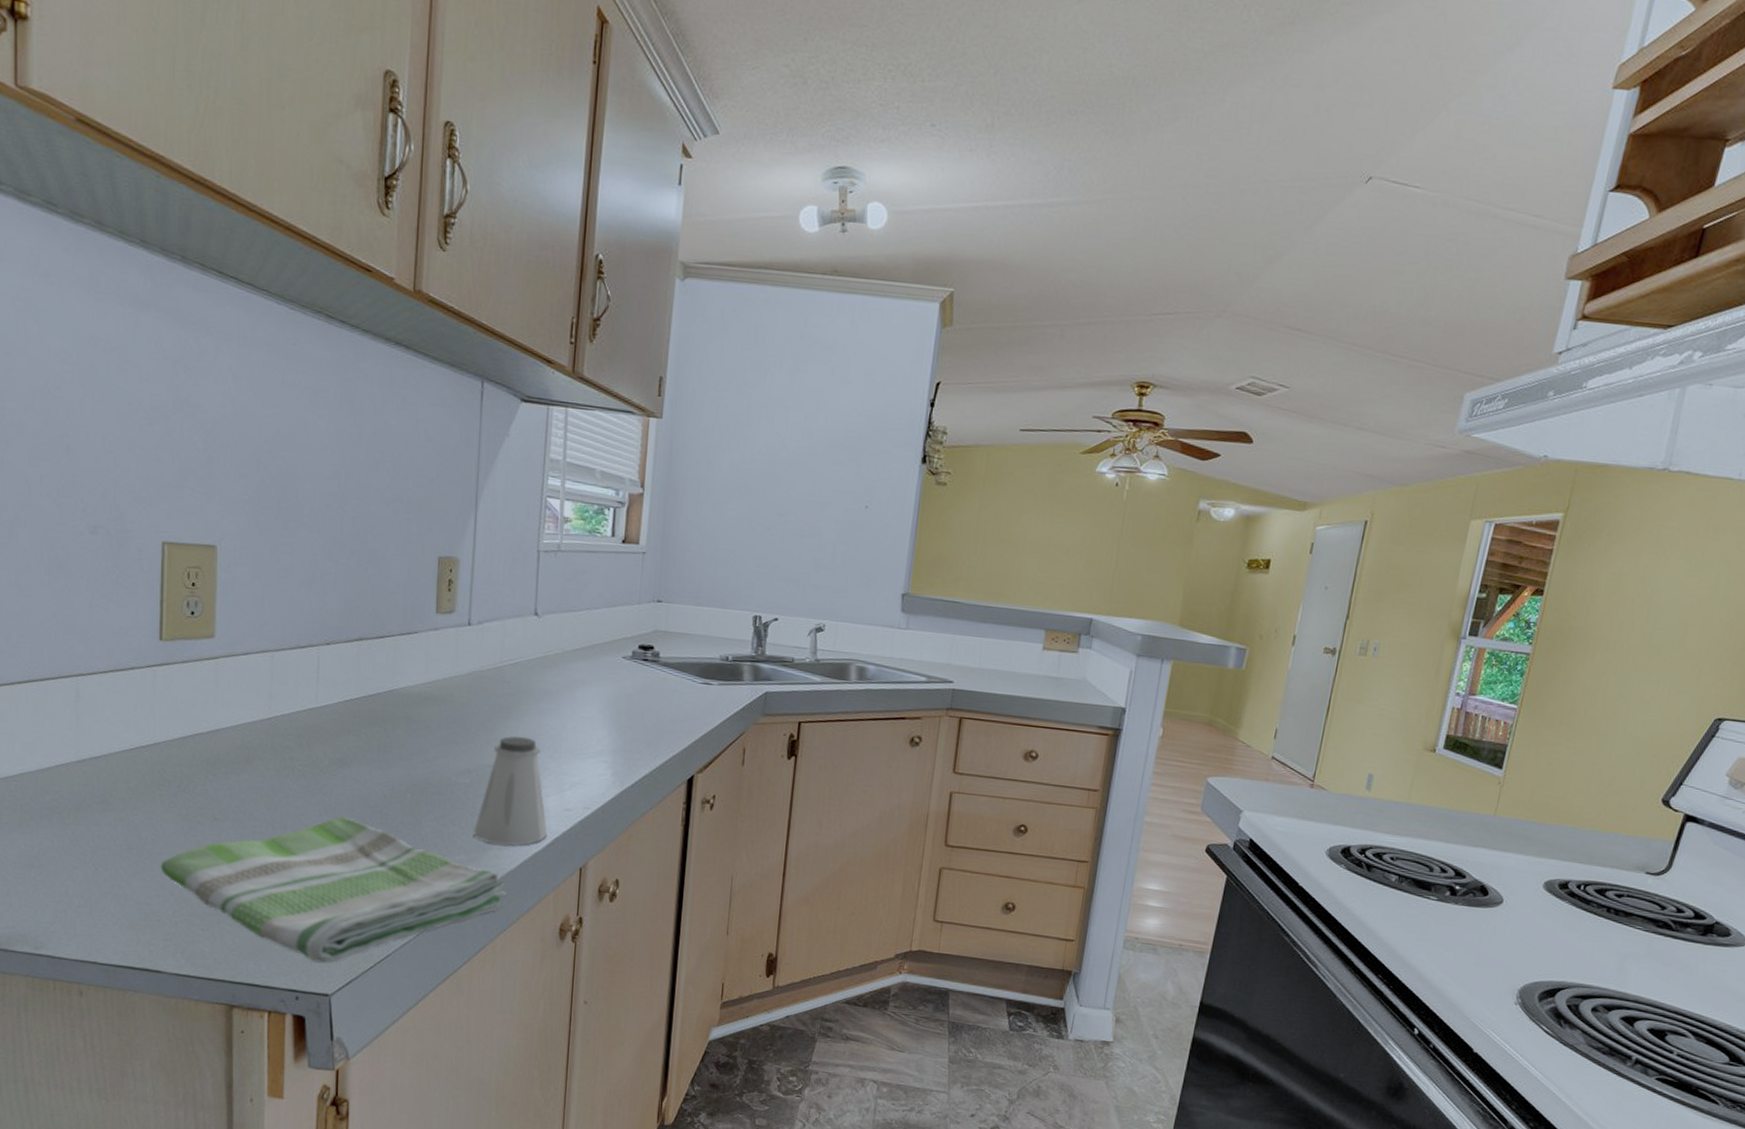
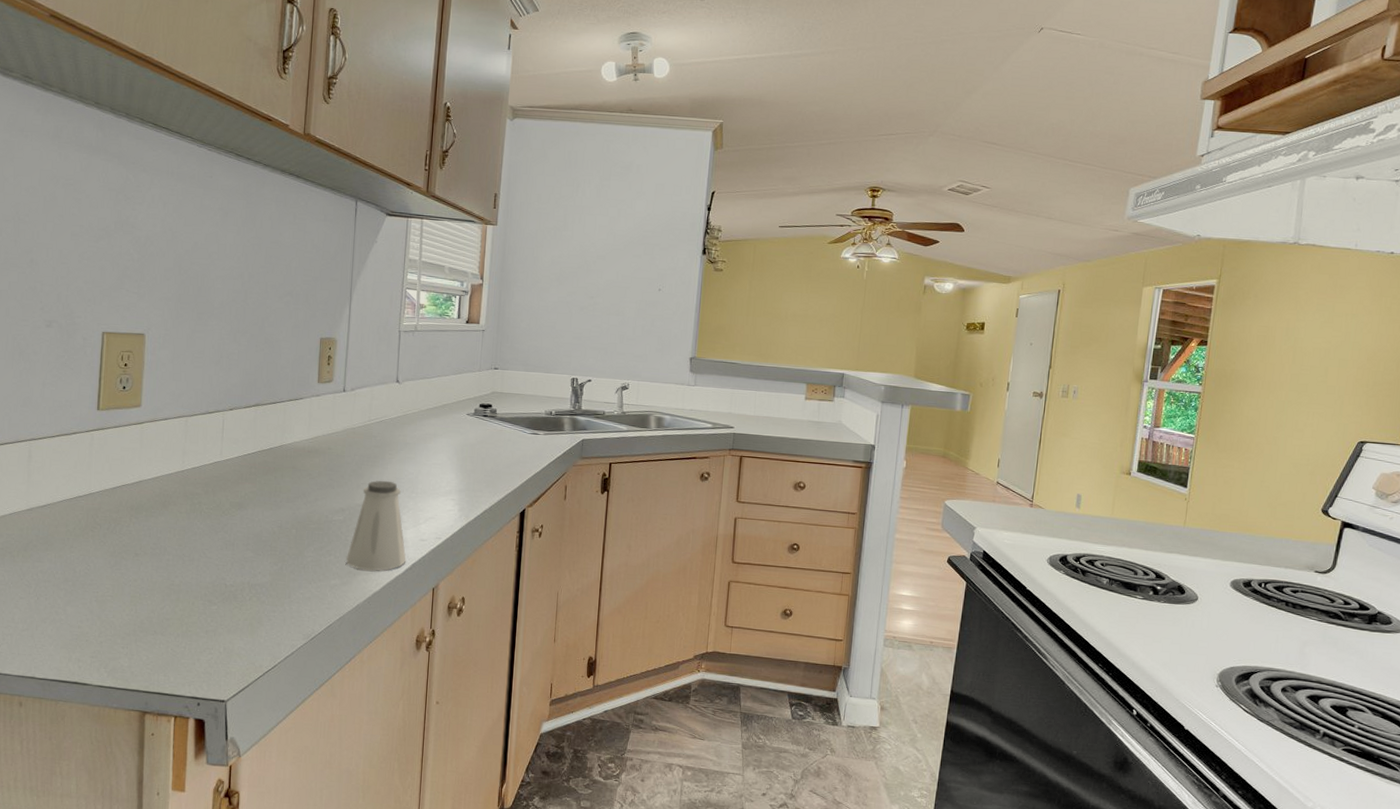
dish towel: present [160,817,507,963] -> none [90,550,373,674]

